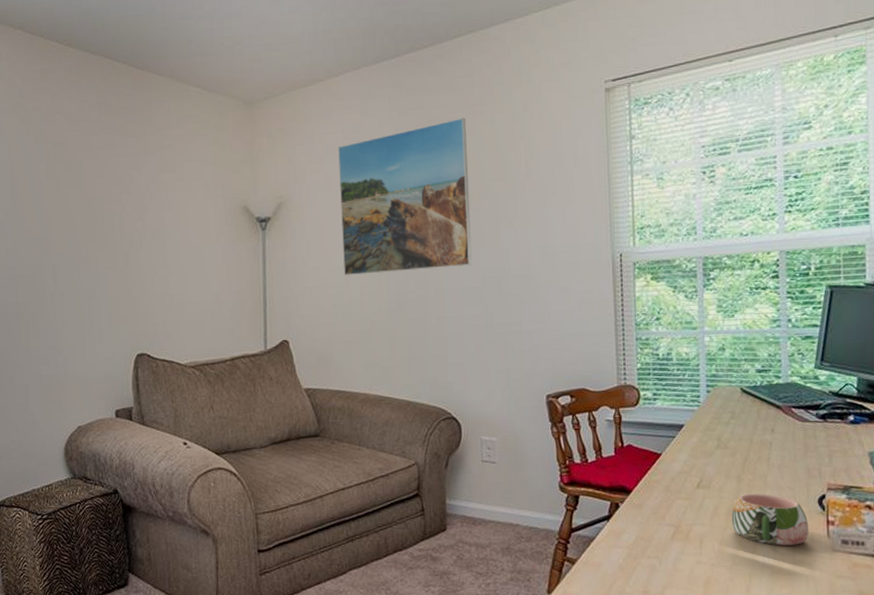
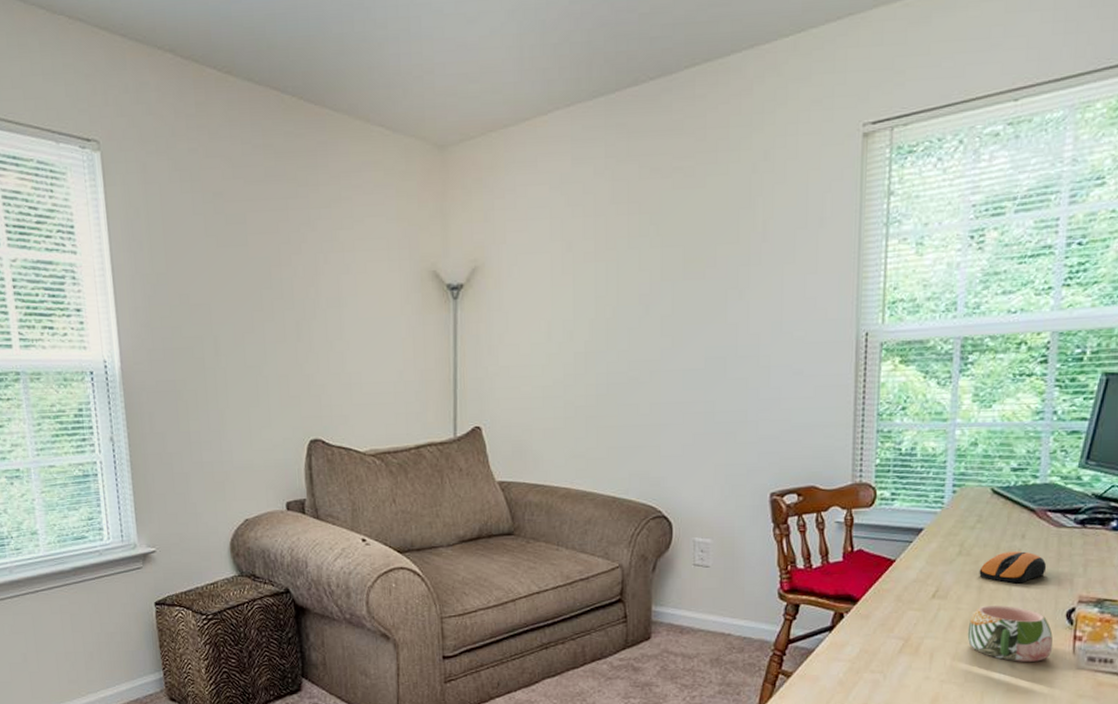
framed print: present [338,117,472,276] -> none [544,167,695,354]
computer mouse: none [737,444,796,474] -> present [979,551,1047,584]

